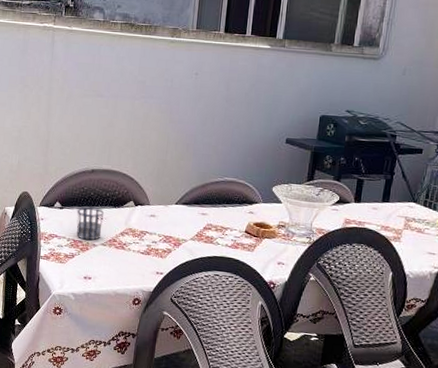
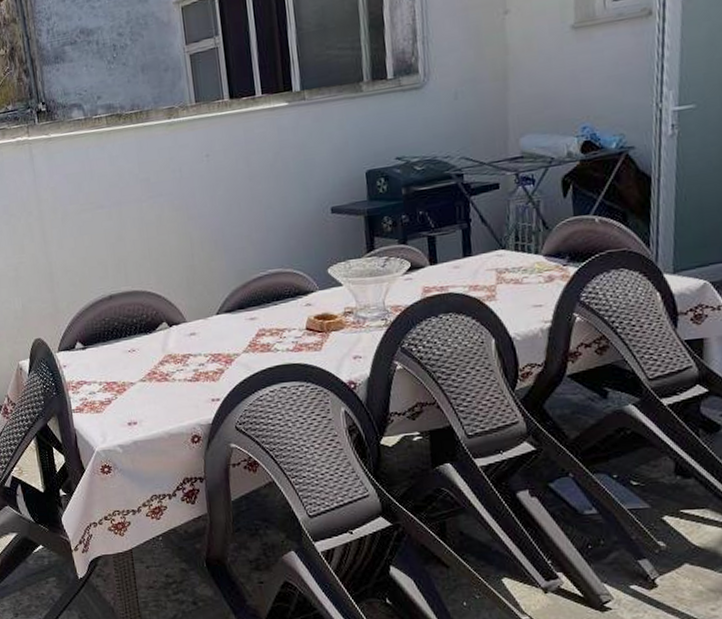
cup: present [76,206,104,241] -> none [102,339,138,380]

